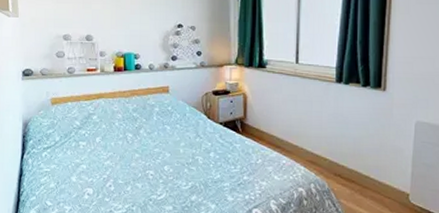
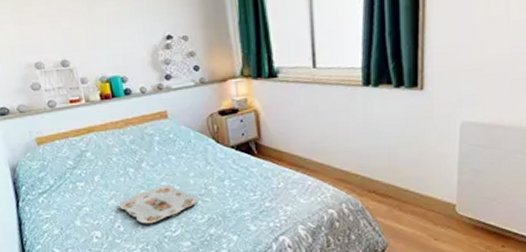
serving tray: none [113,151,185,186] -> present [118,184,198,224]

